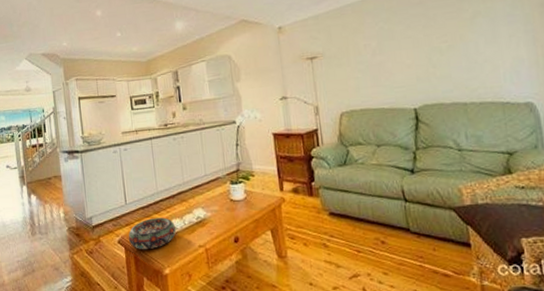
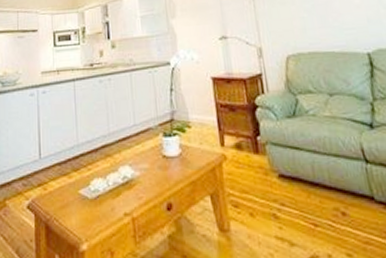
decorative bowl: present [128,217,176,249] -> none [39,176,97,217]

